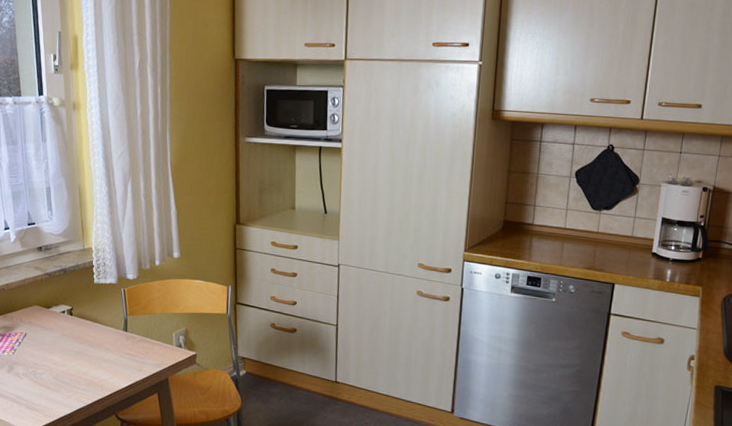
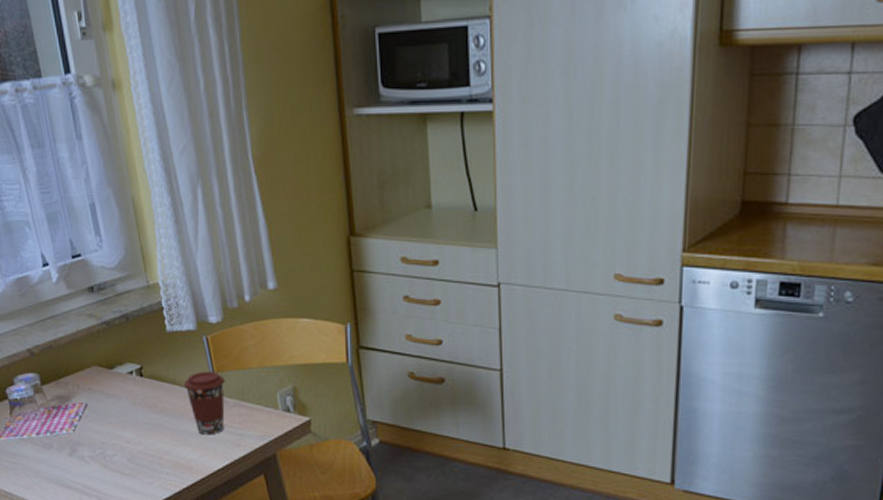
coffee cup: none [103,314,135,362] -> present [183,371,225,435]

